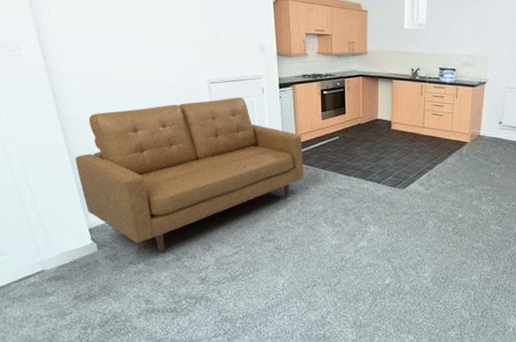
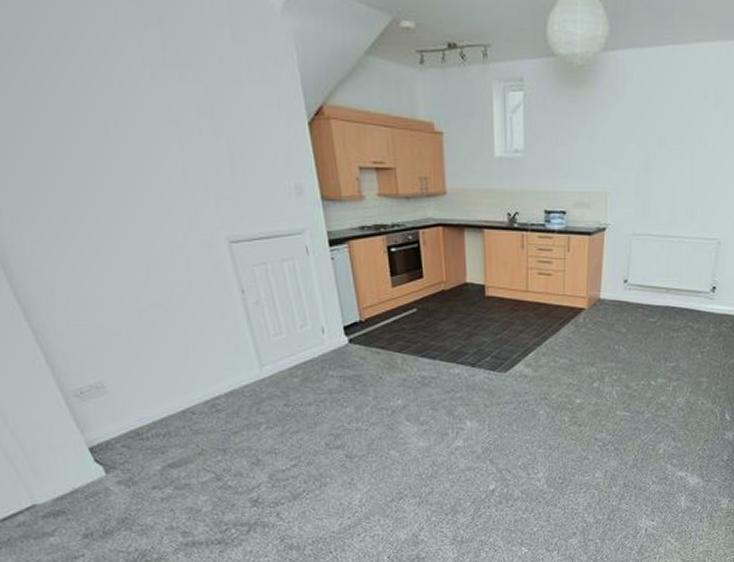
sofa: present [75,97,304,252] -> none [51,261,375,472]

